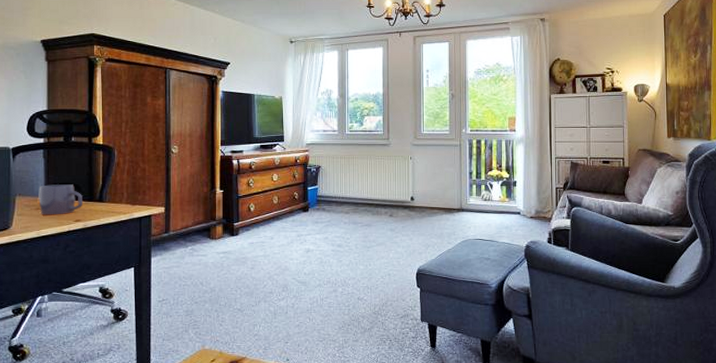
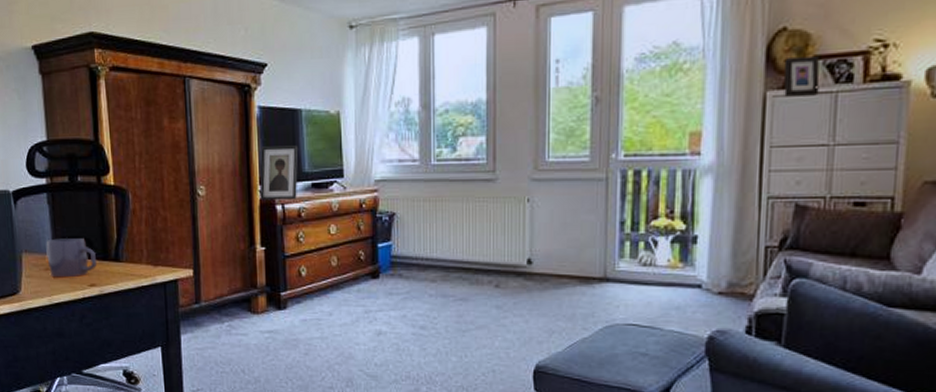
picture frame: none [221,119,251,157] -> present [259,145,299,201]
picture frame: none [559,76,579,98] -> present [783,57,820,97]

